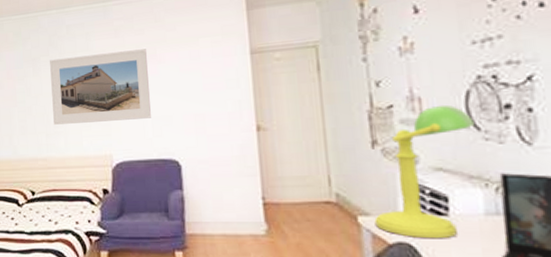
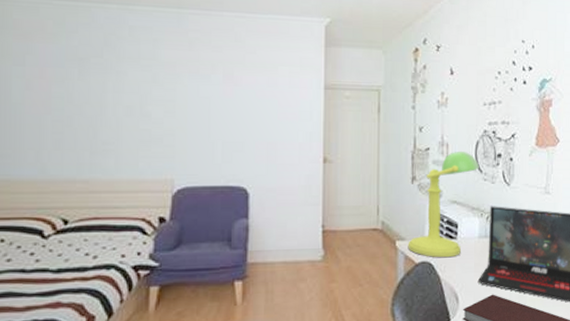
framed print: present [50,49,151,125] -> none [102,63,223,143]

